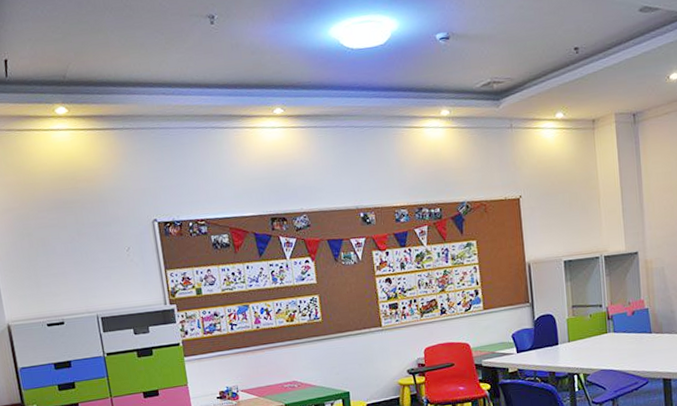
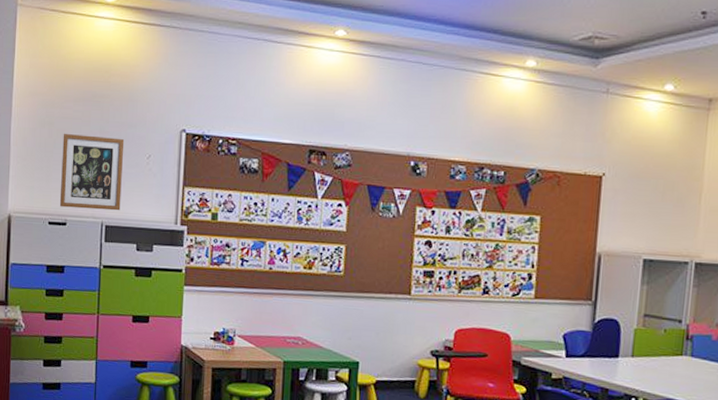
wall art: none [43,237,112,309] -> present [59,133,125,211]

